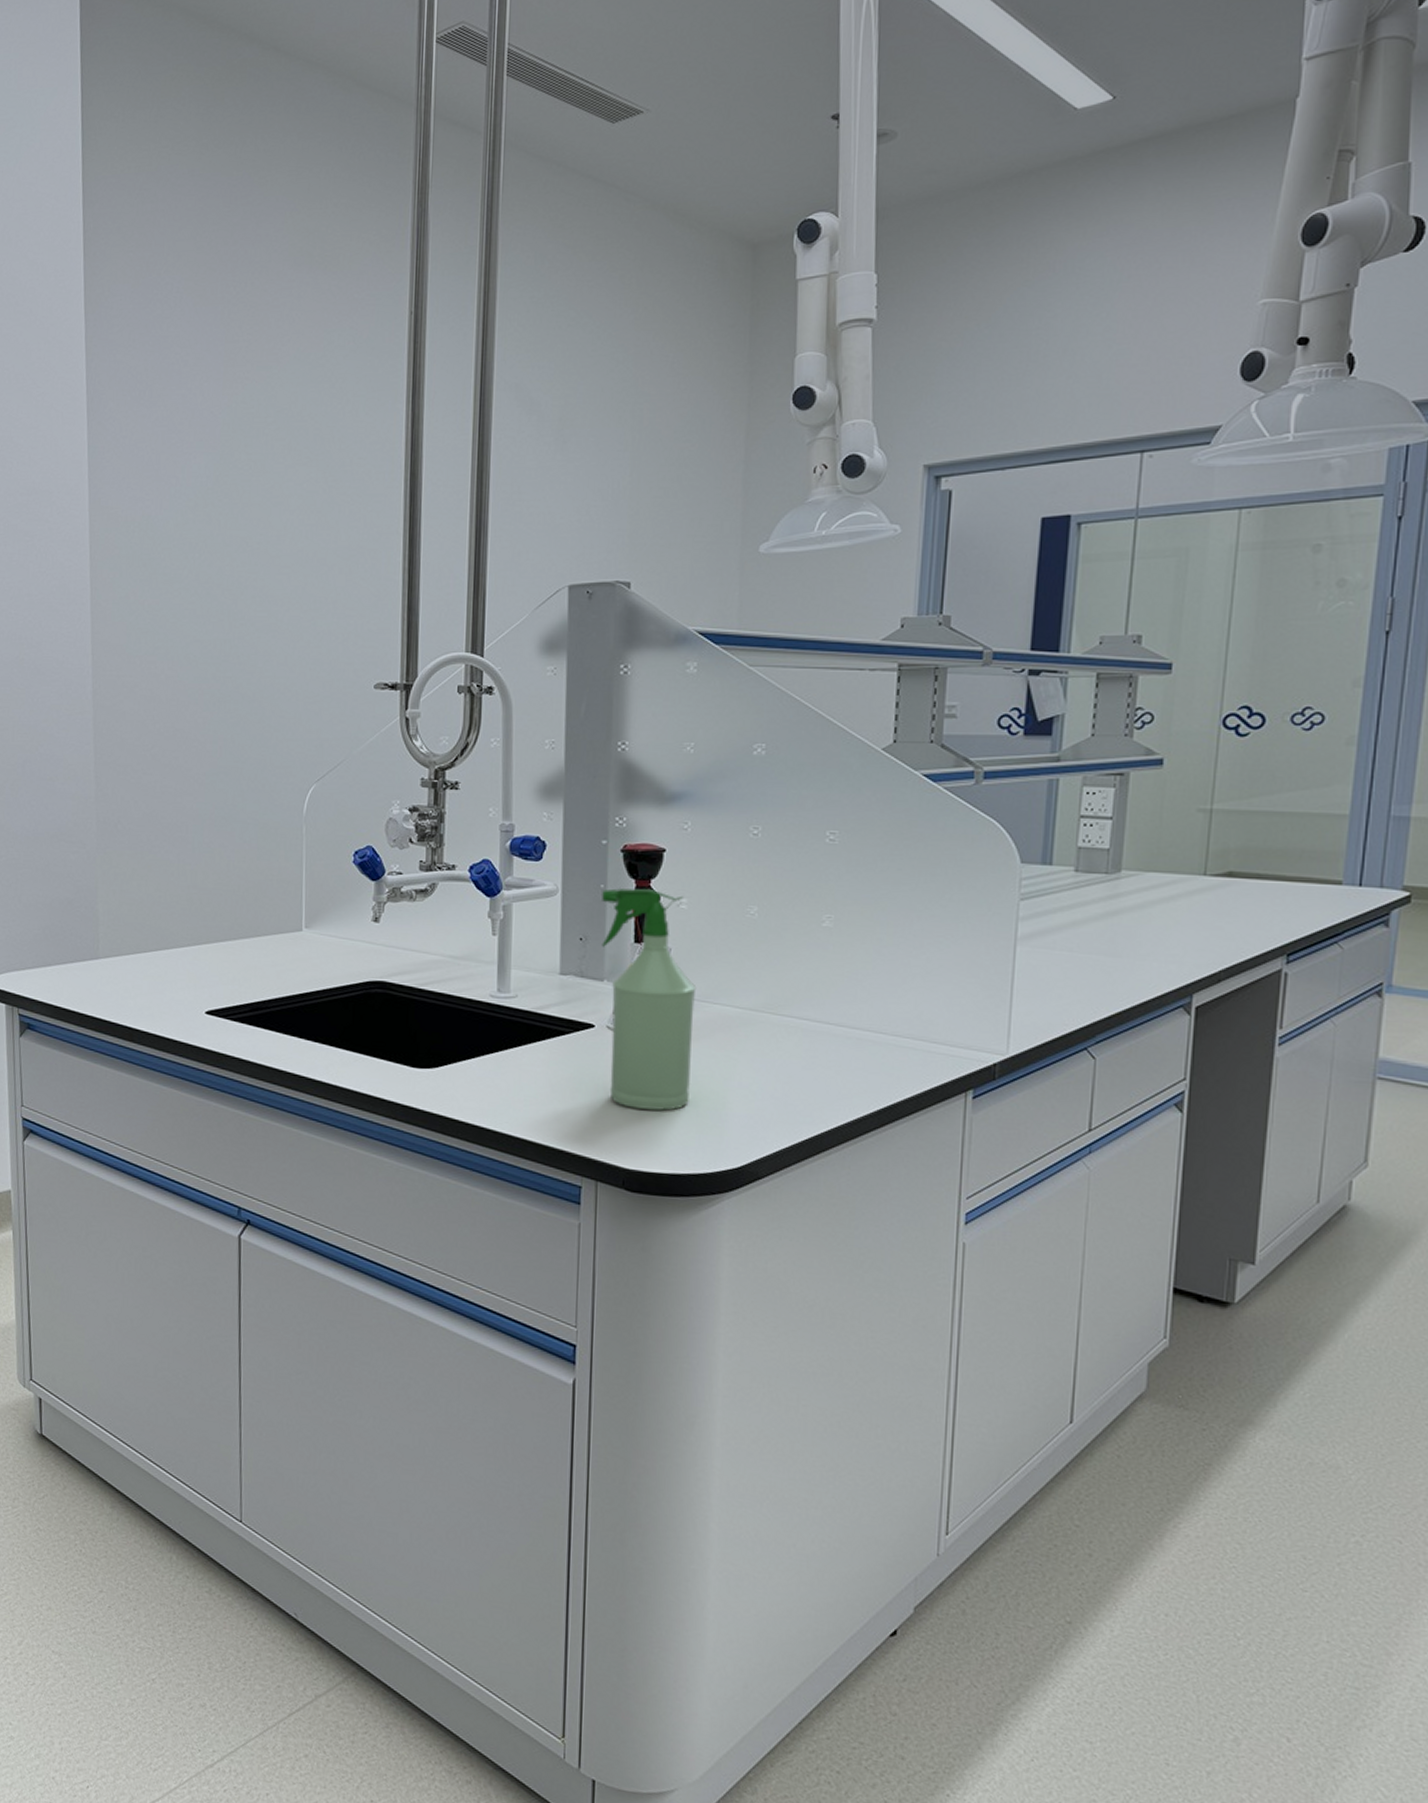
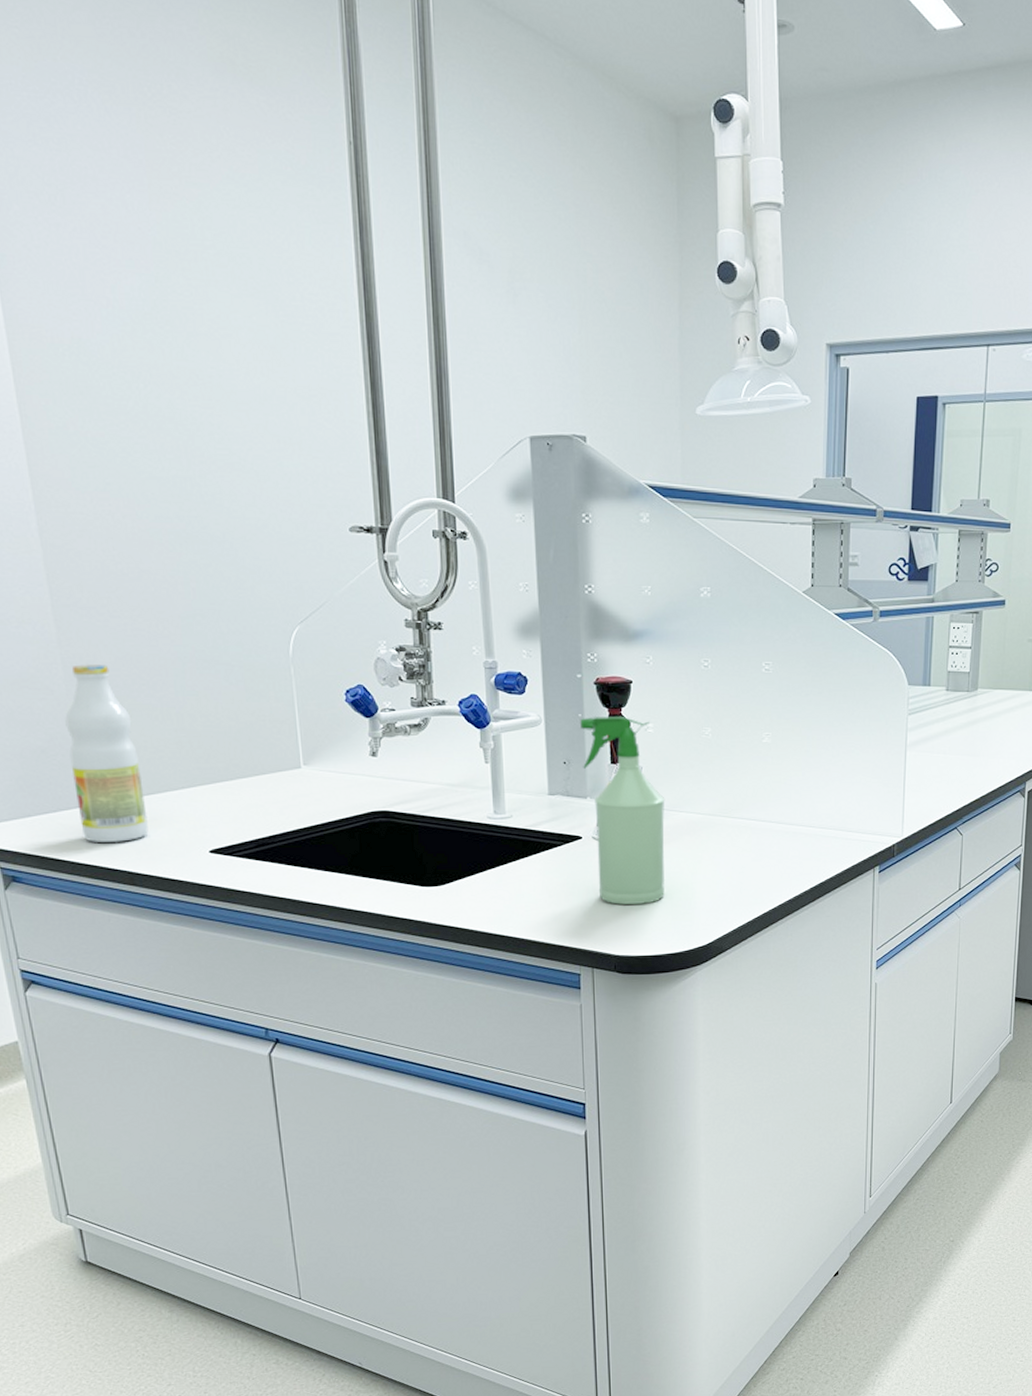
beverage bottle: none [91,819,153,997] -> present [65,664,149,842]

